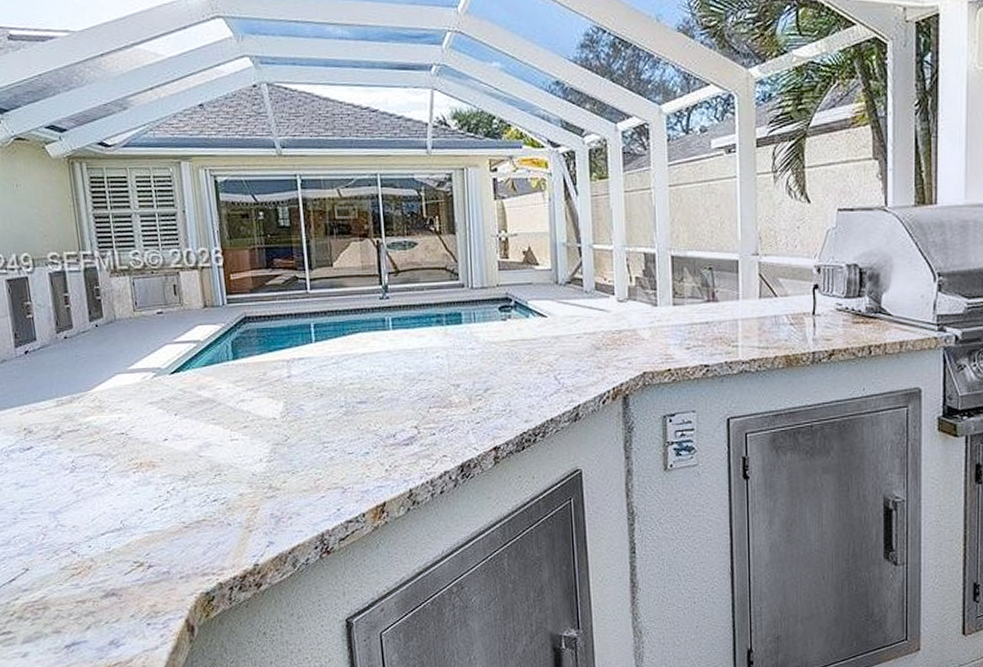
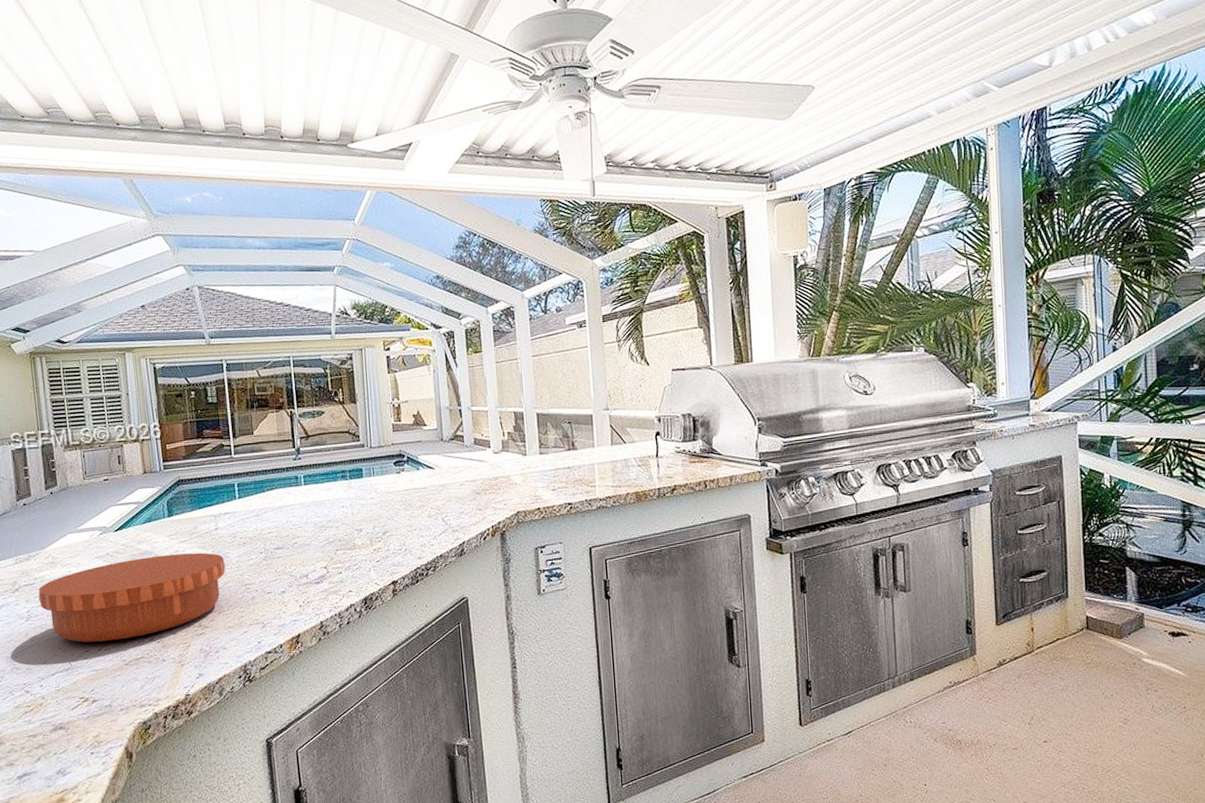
bowl: none [84,403,300,500] -> present [38,552,225,643]

